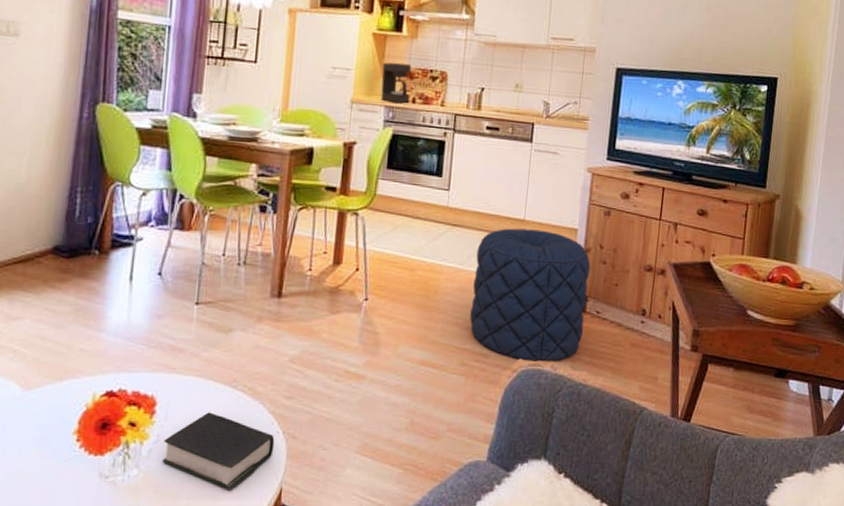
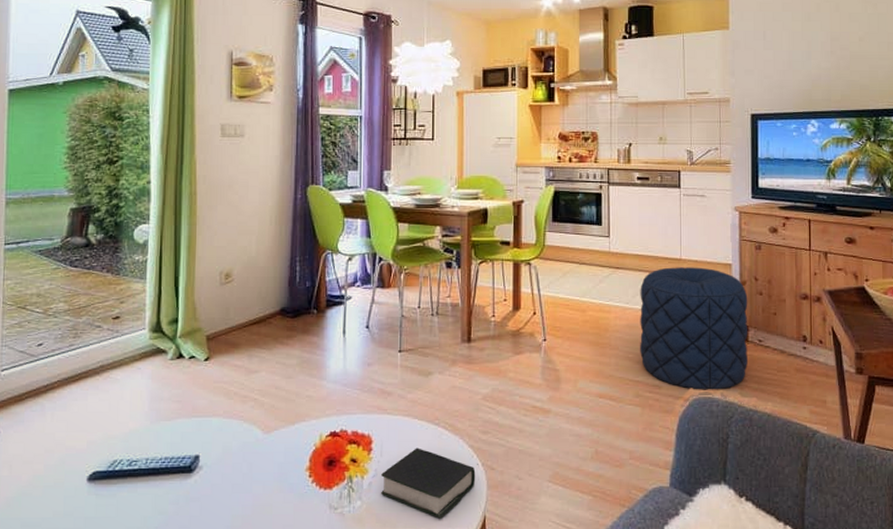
coffee maker: present [380,62,412,104] -> none [540,129,567,164]

